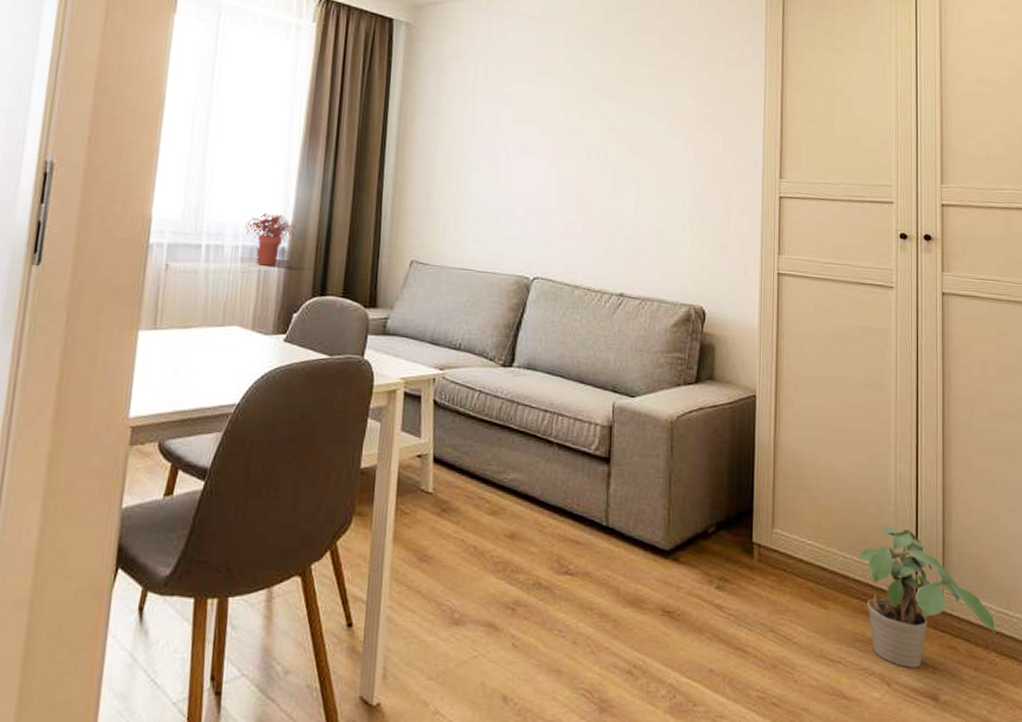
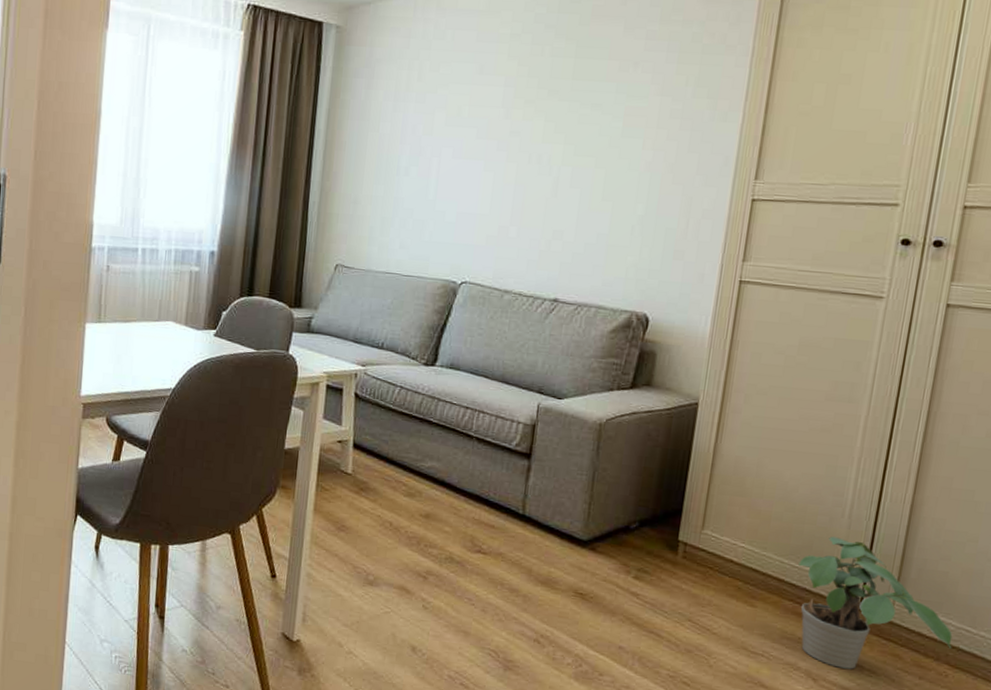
potted plant: present [245,212,297,266] -> none [177,219,225,269]

